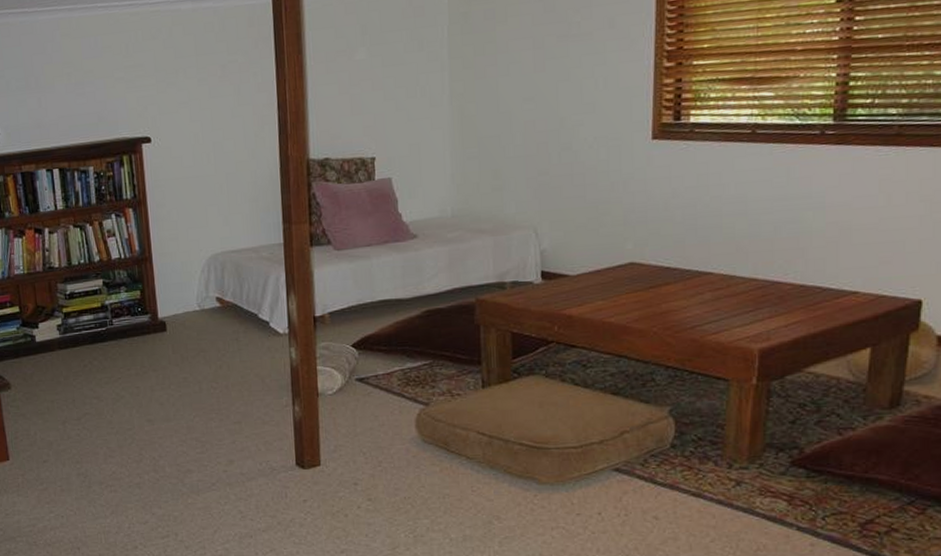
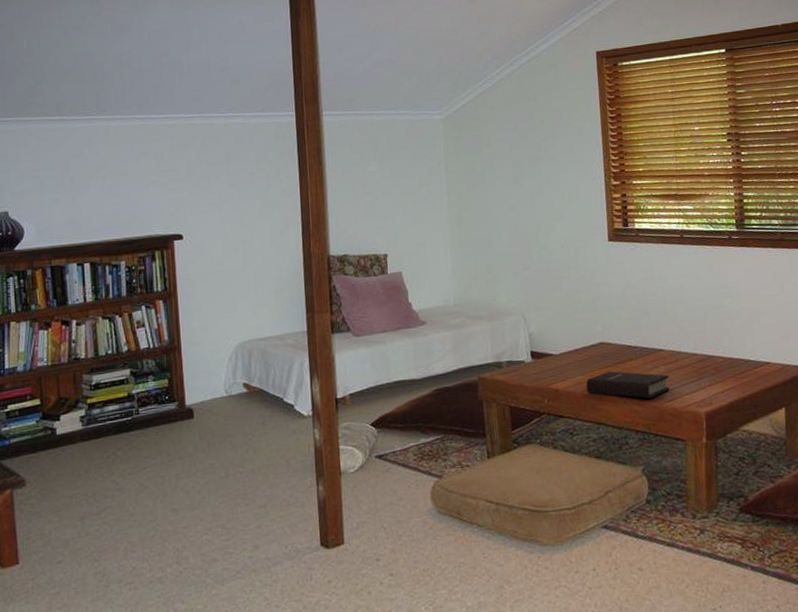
book: none [606,296,716,330] -> present [585,371,670,399]

